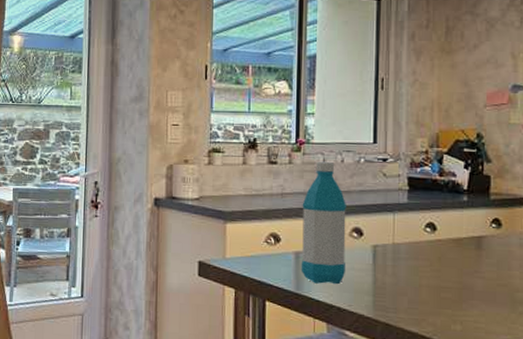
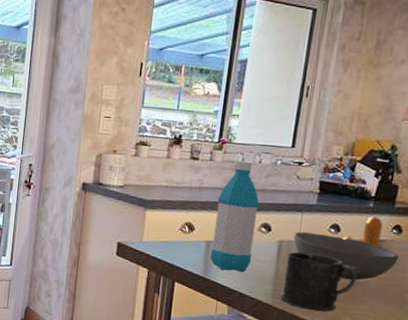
mug: none [382,256,462,322] -> present [280,252,358,312]
bowl: none [388,234,502,283] -> present [293,231,399,280]
pepper shaker: none [441,211,480,243] -> present [343,216,383,246]

